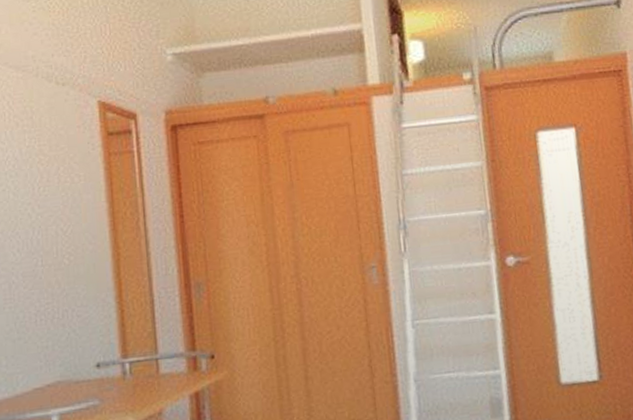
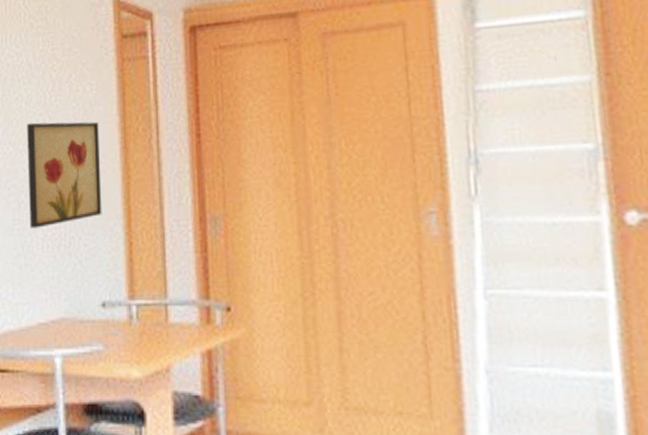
wall art: none [15,208,94,306] -> present [27,121,102,229]

